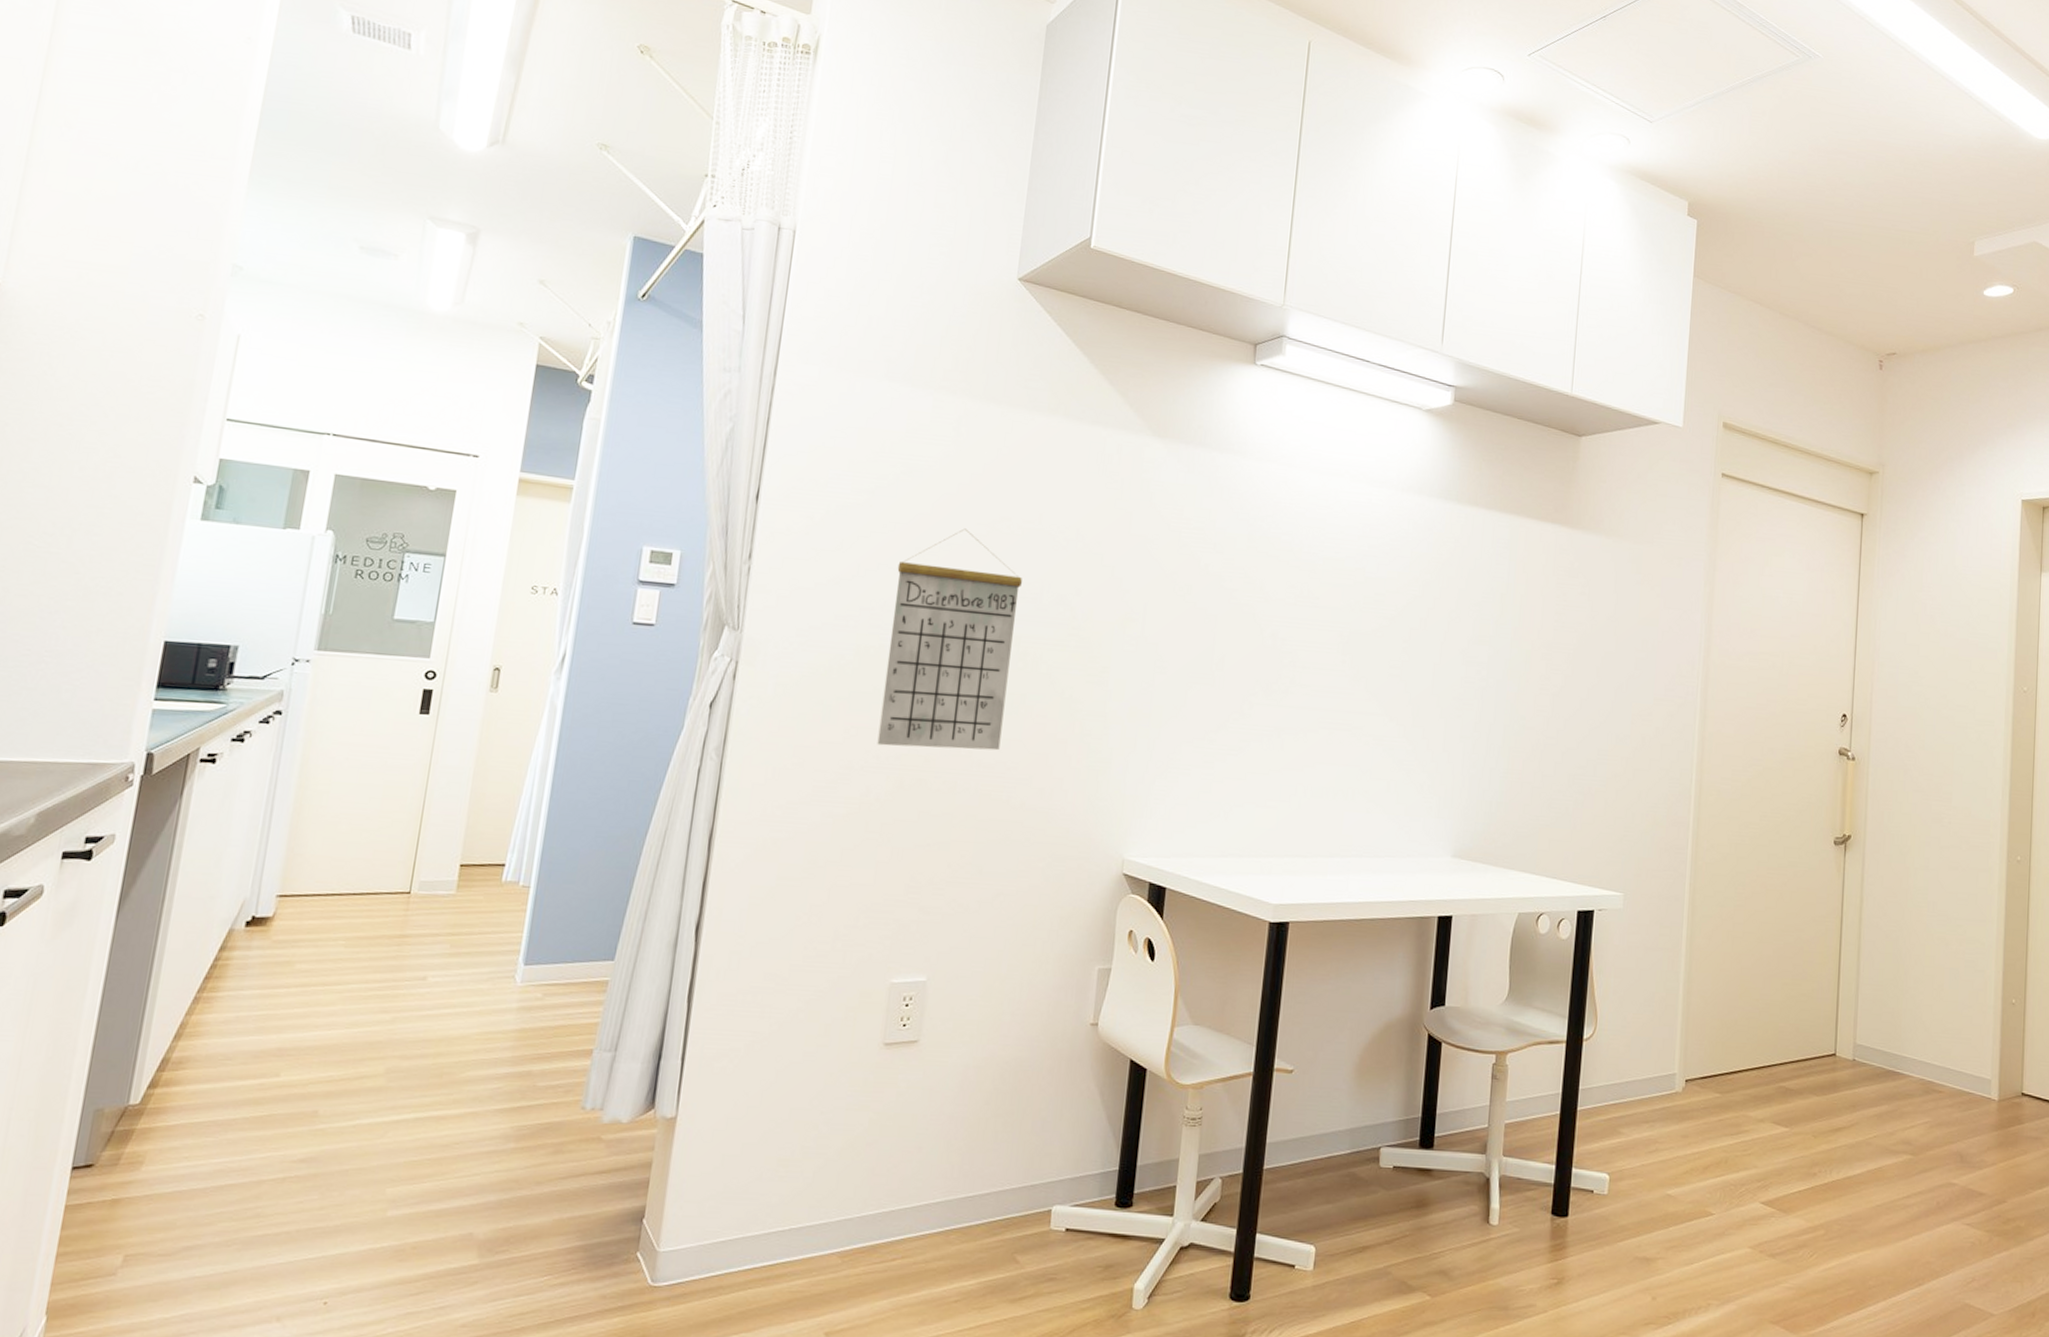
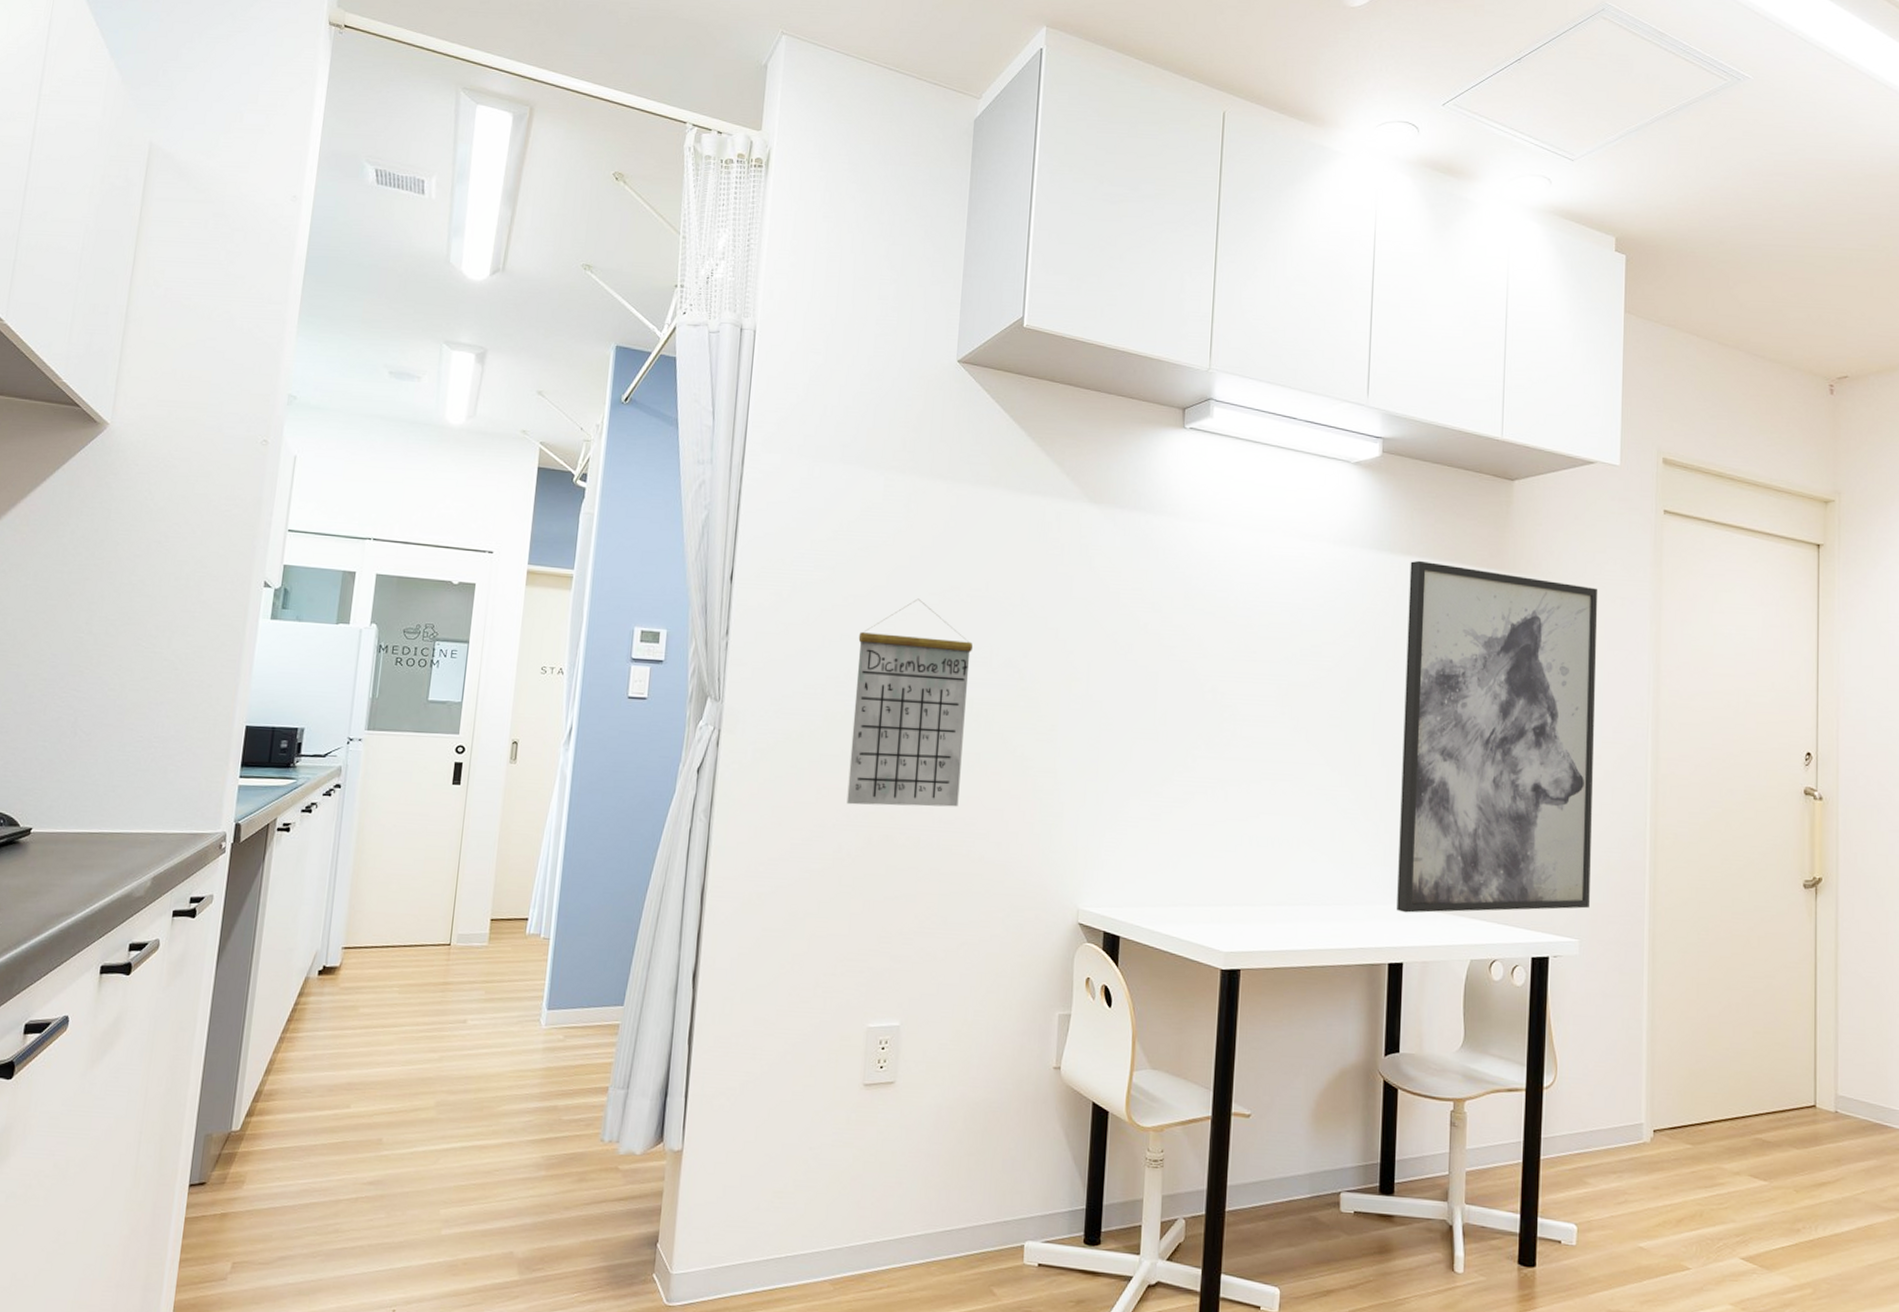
wall art: none [1448,511,1657,866] -> present [1397,560,1598,913]

